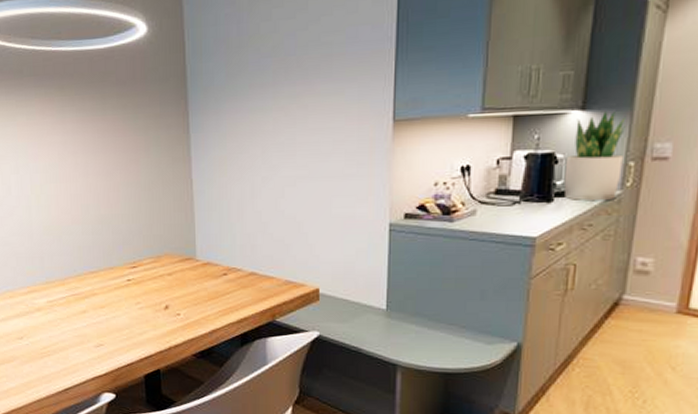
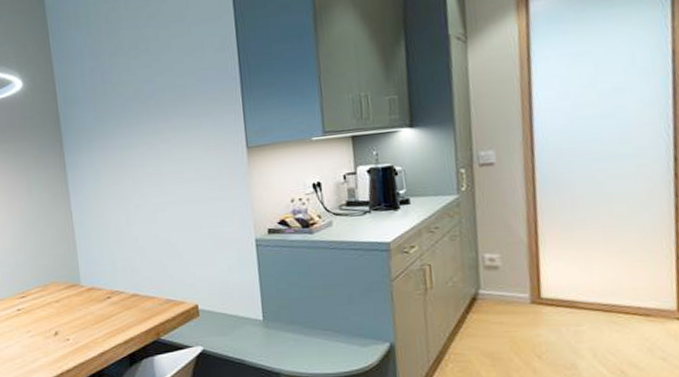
planter: present [563,111,626,202] -> none [405,127,456,207]

